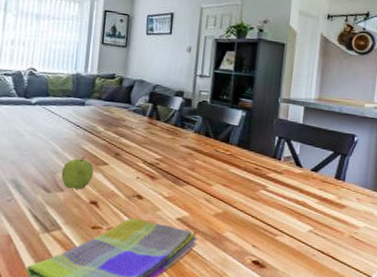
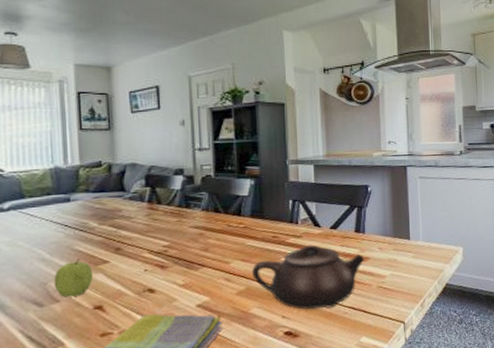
teapot: none [231,182,341,247] -> present [252,244,365,310]

